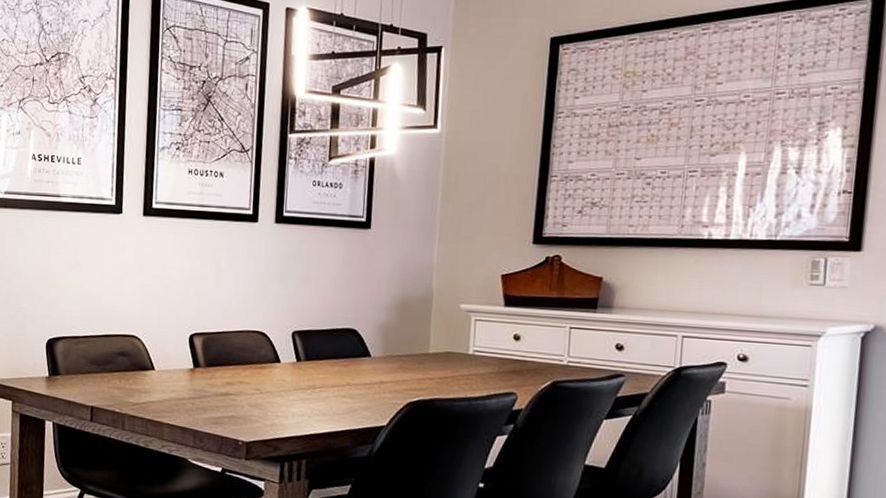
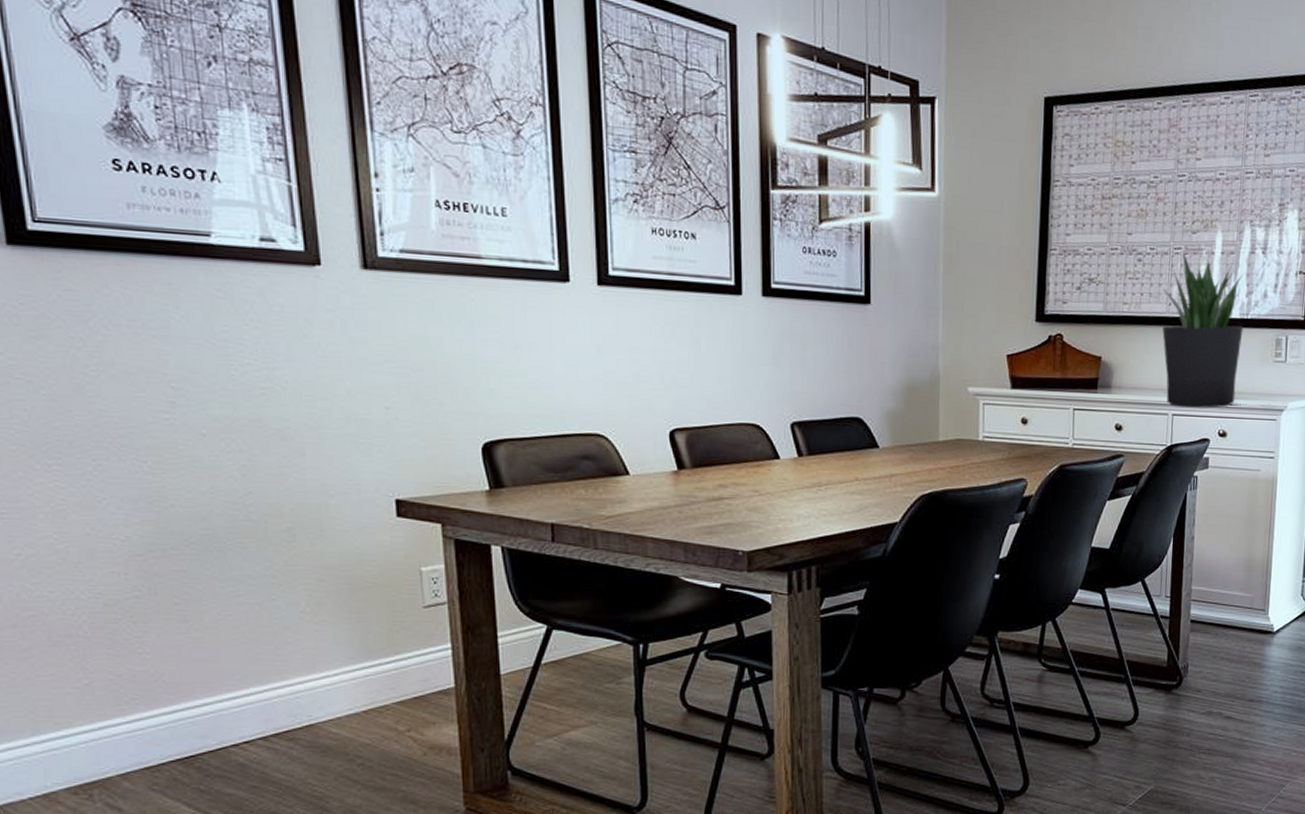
planter: none [672,173,772,332] -> present [1162,250,1244,409]

